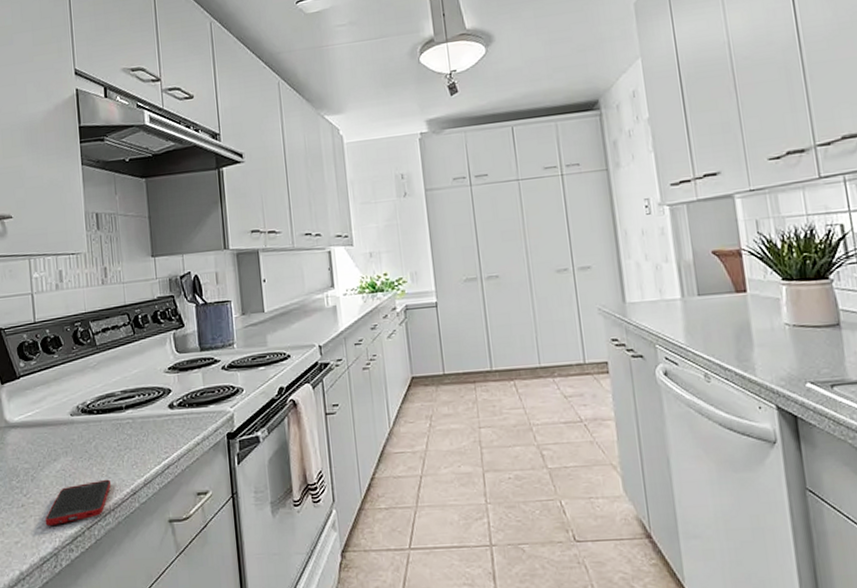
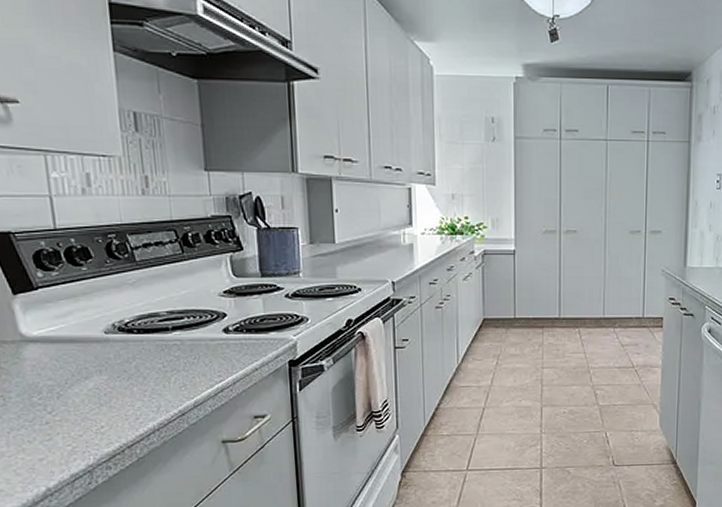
cell phone: present [45,479,112,526] -> none [75,399,156,443]

